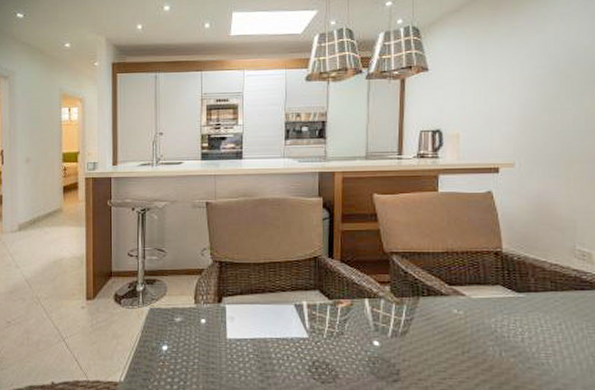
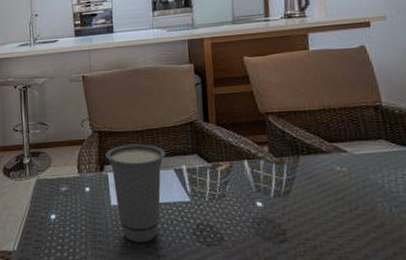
cup: none [225,276,287,378] -> present [105,143,166,243]

